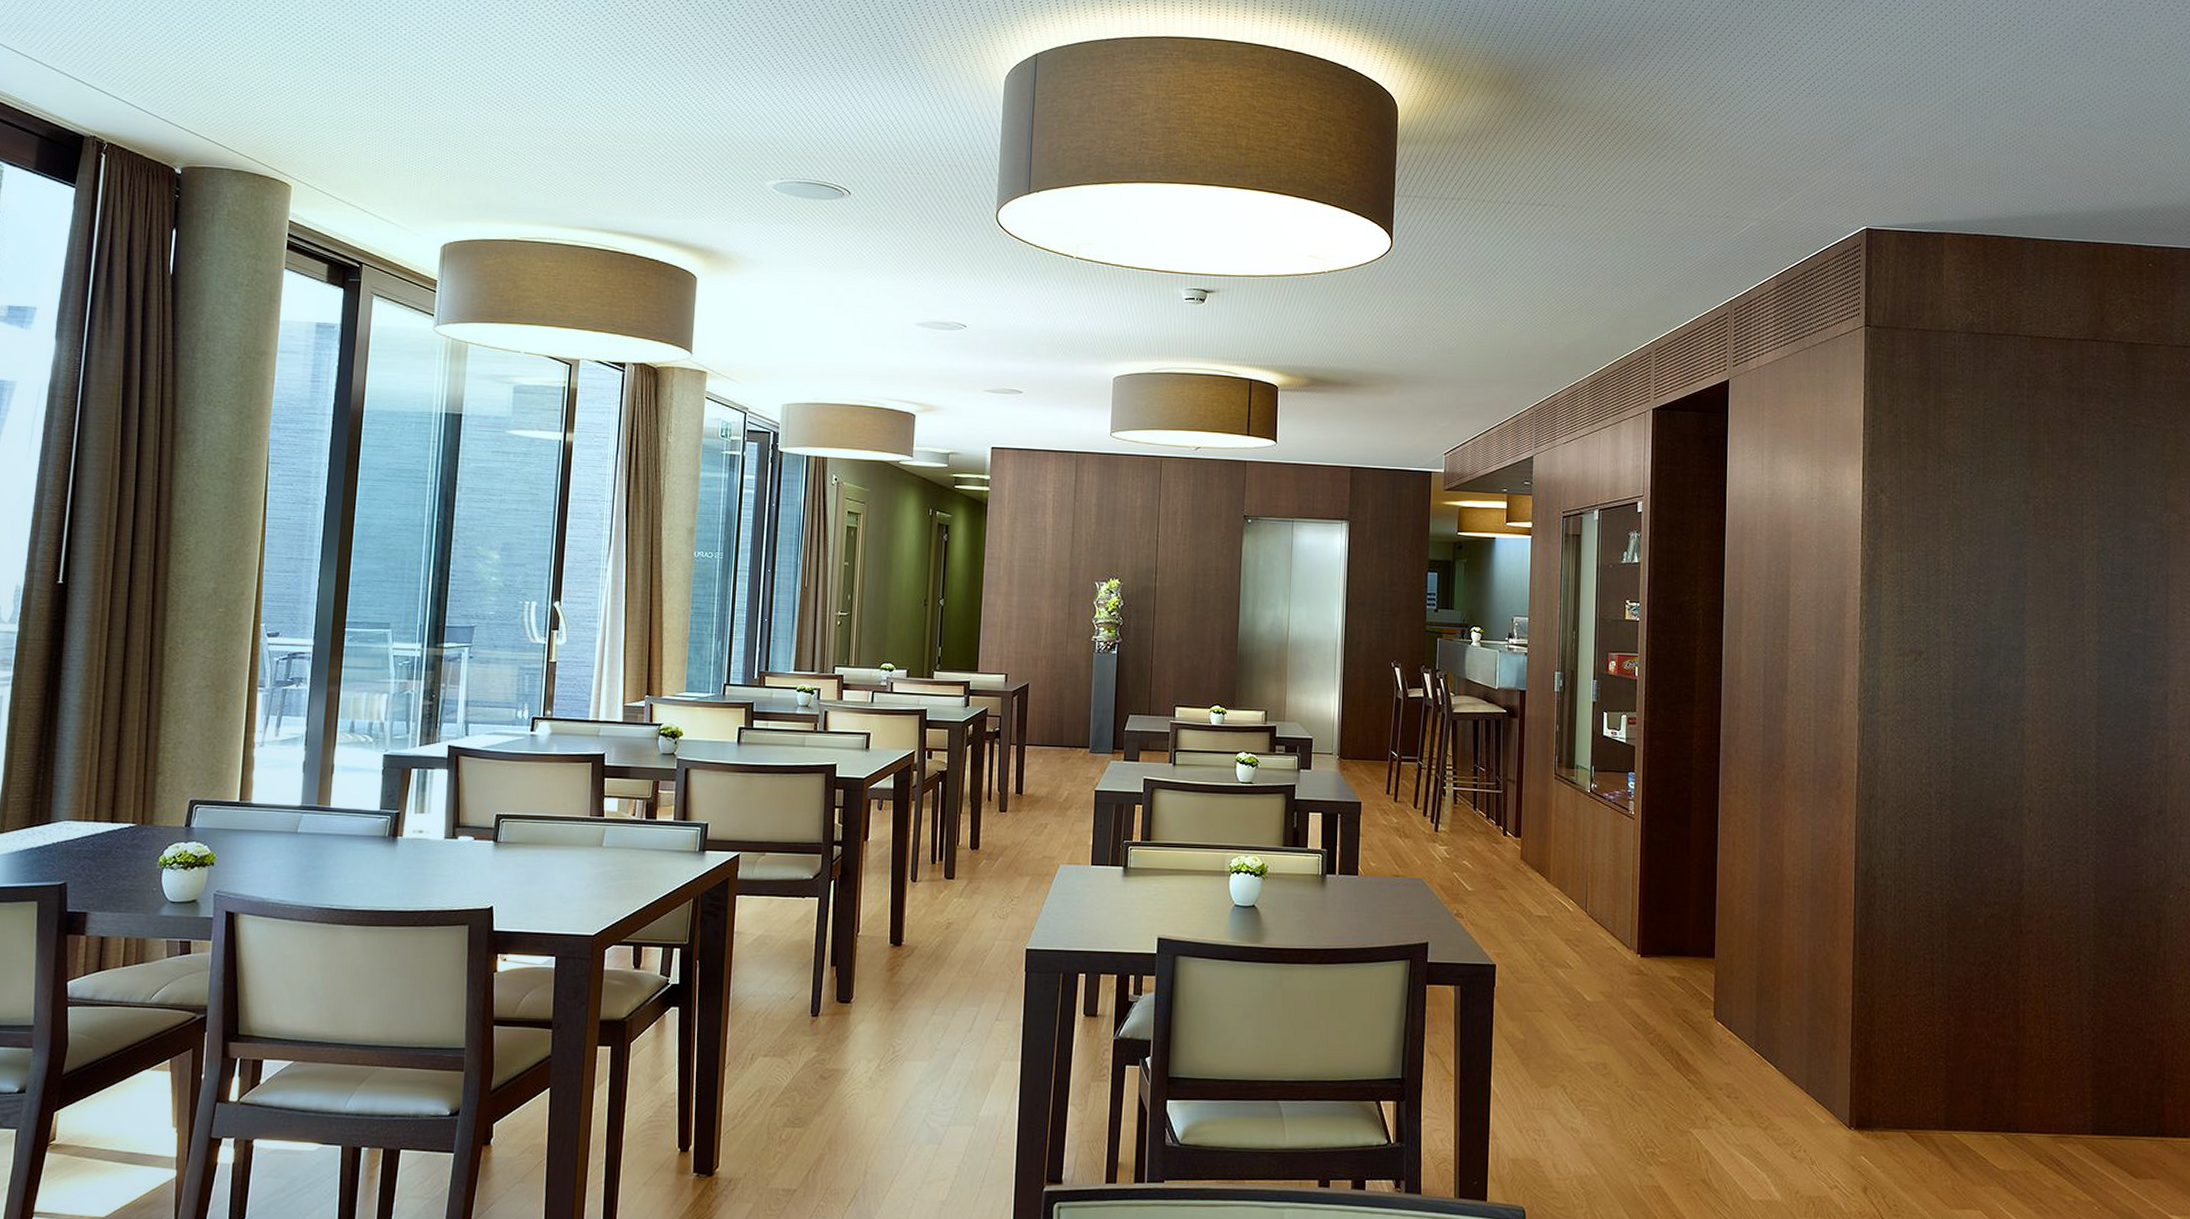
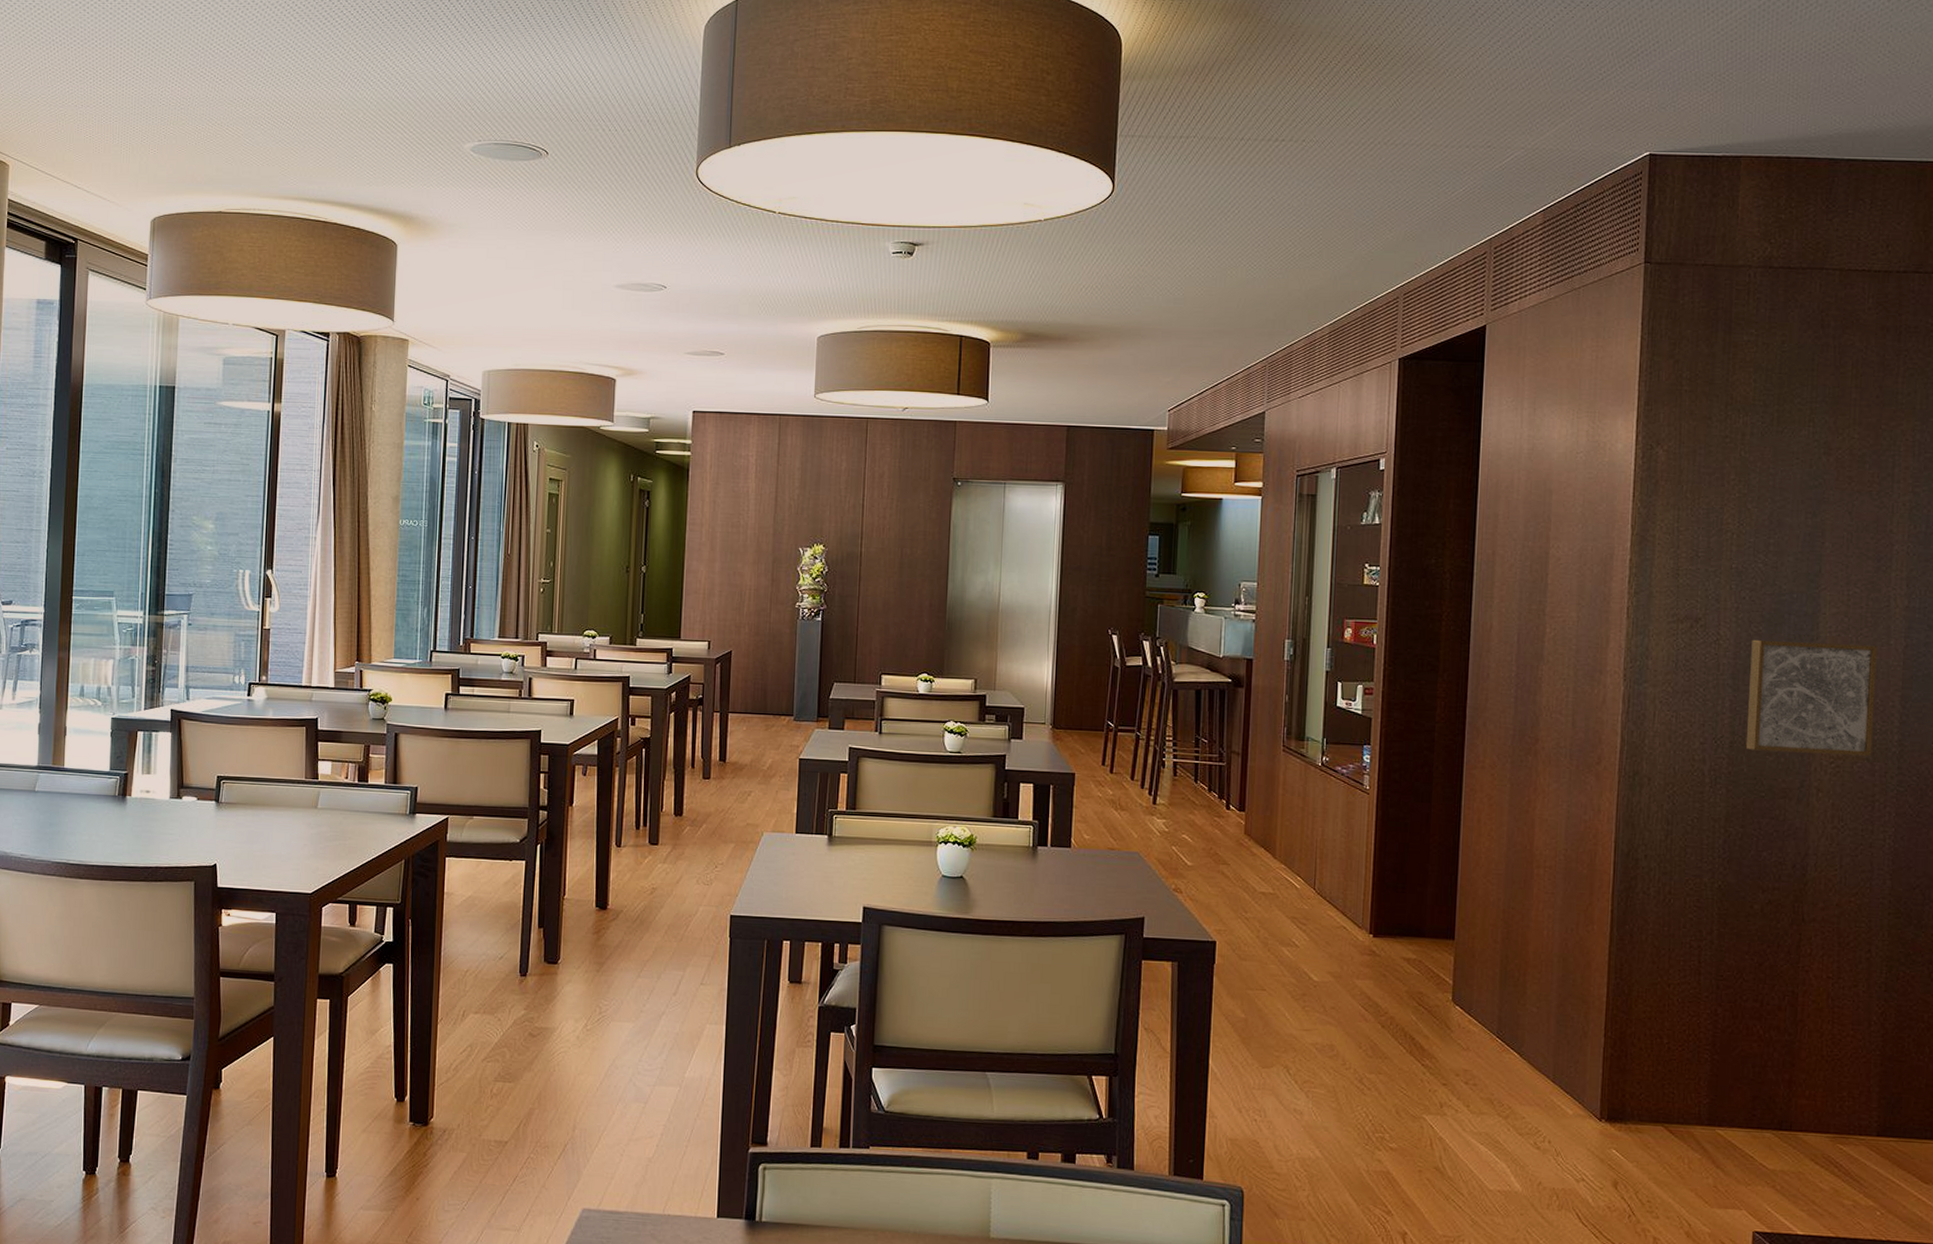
wall art: none [1966,671,2075,779] -> present [1745,639,1877,757]

